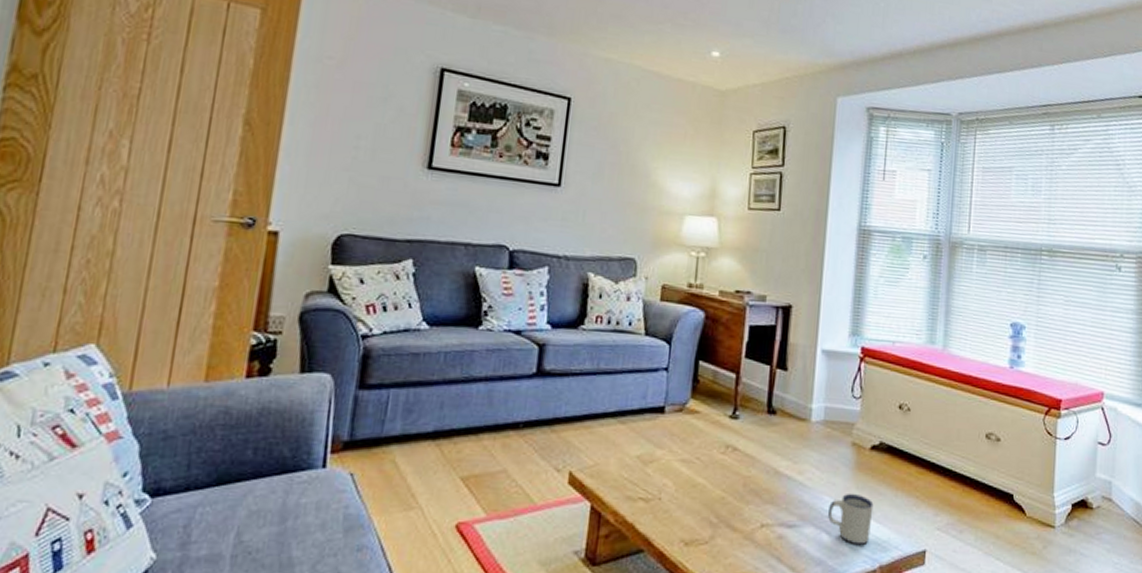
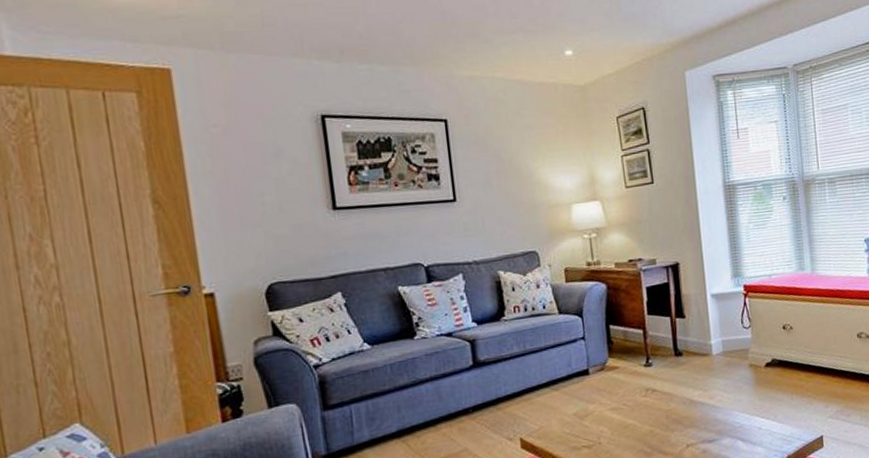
mug: present [828,494,874,546] -> none [739,404,777,445]

